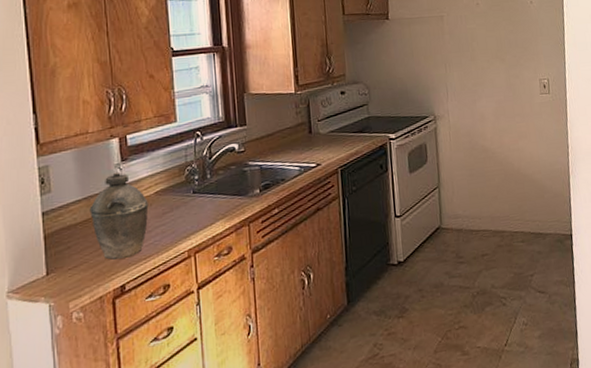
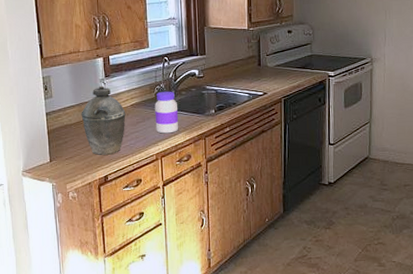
jar: none [185,171,217,224] -> present [155,91,179,134]

